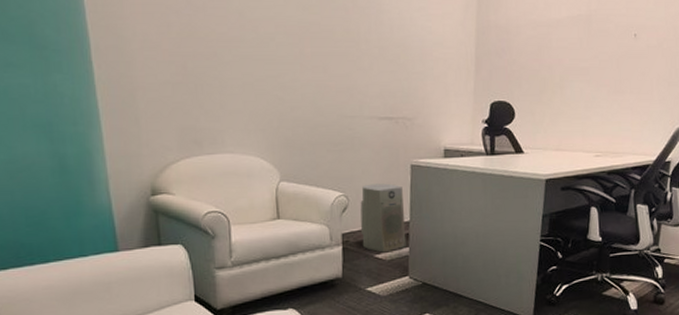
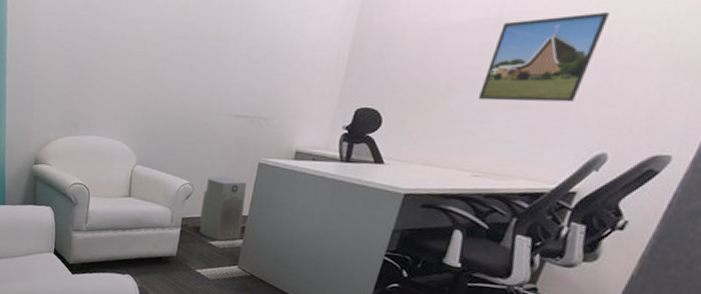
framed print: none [586,10,664,87] -> present [478,13,610,102]

